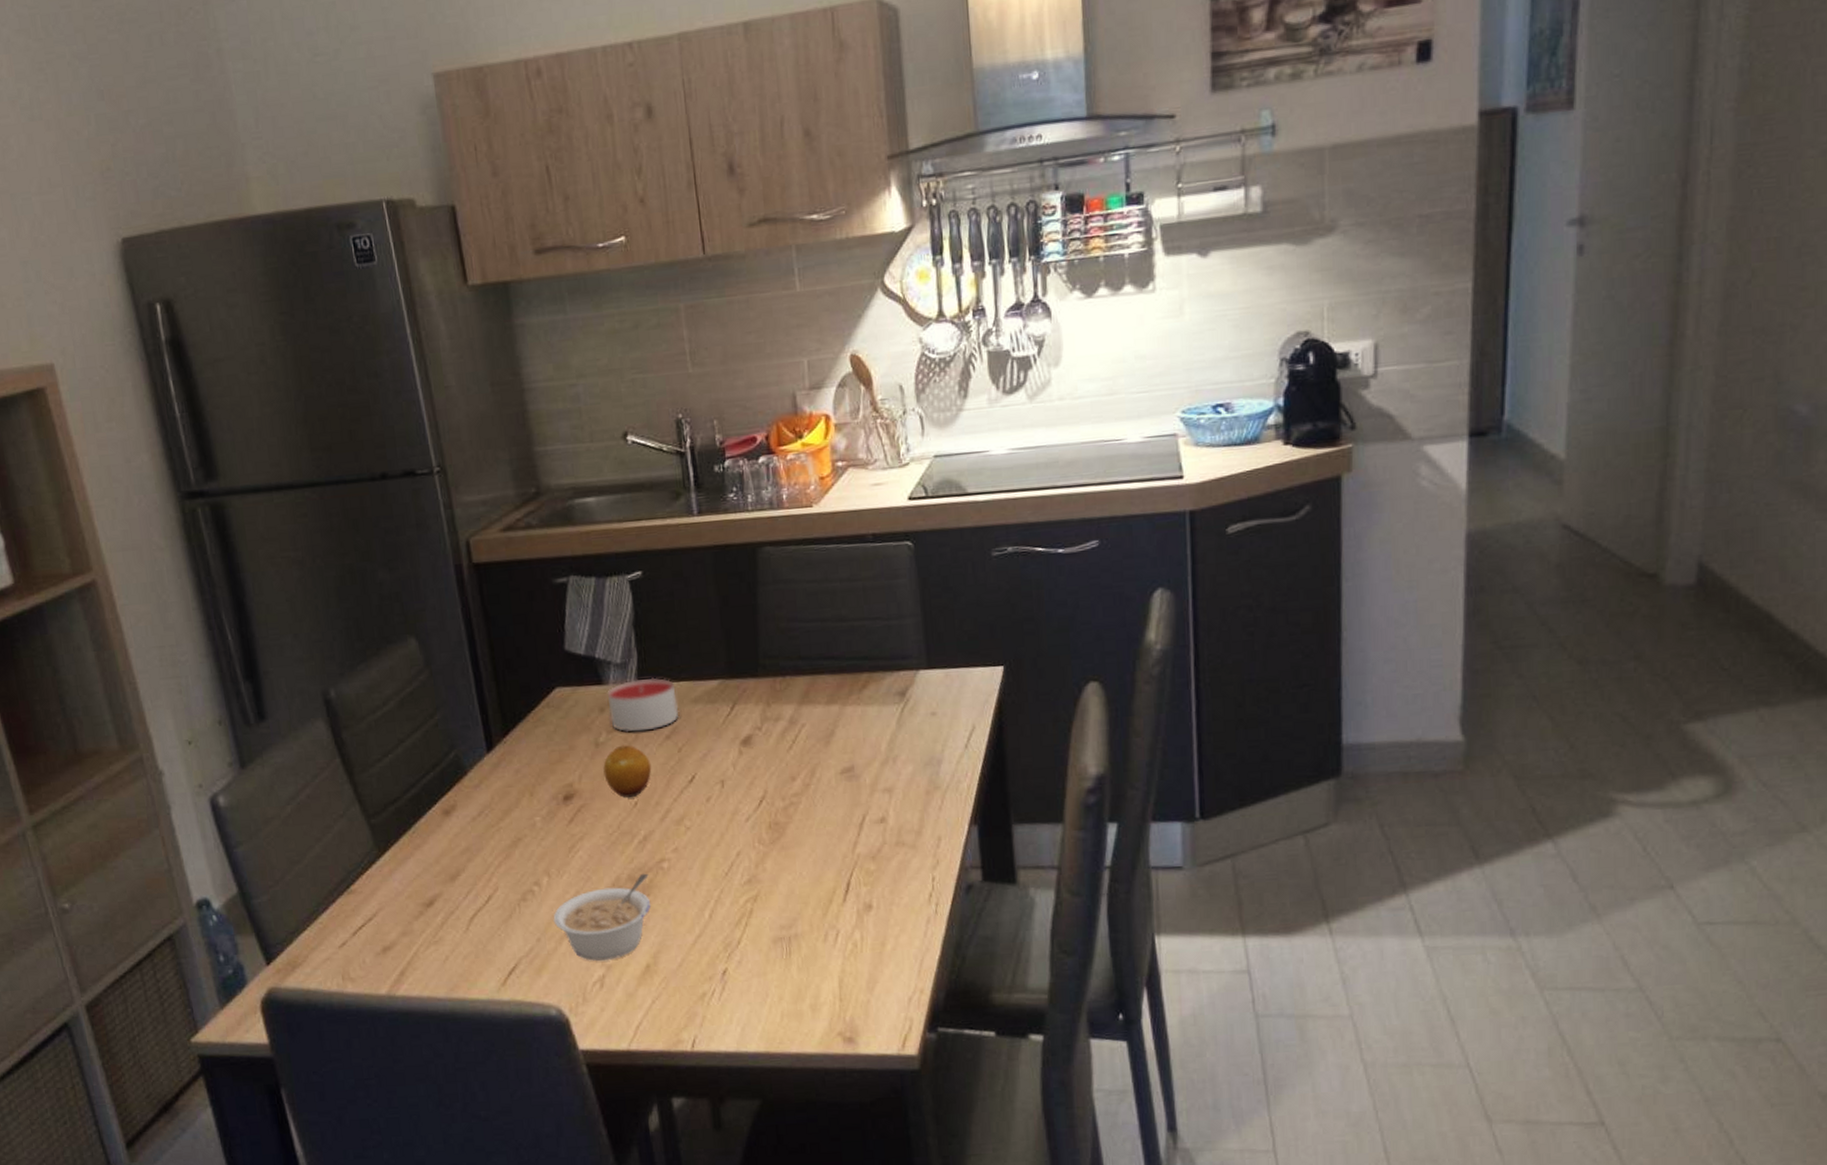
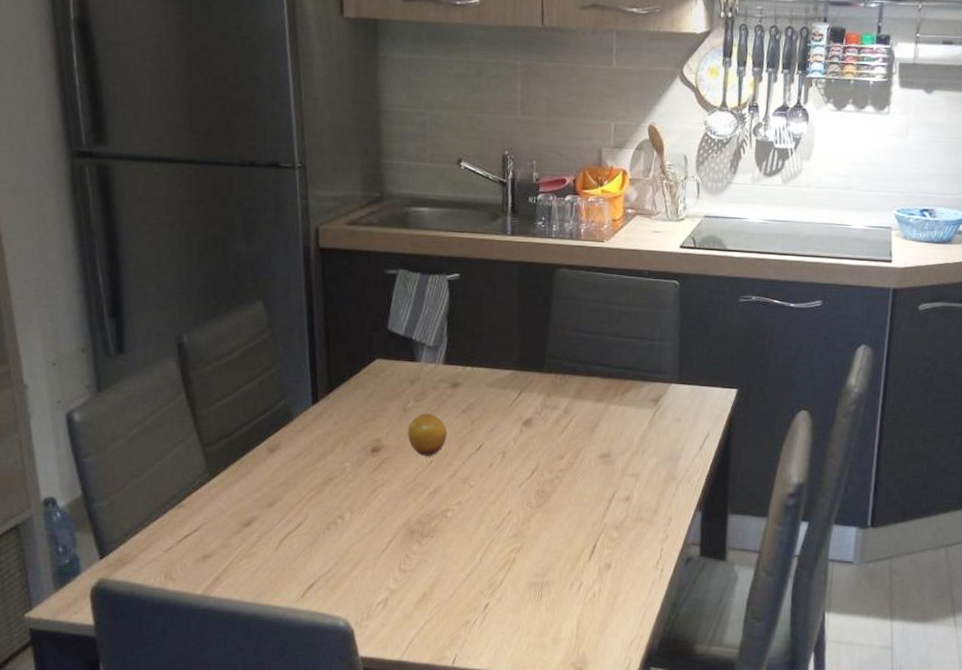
legume: present [553,873,652,961] -> none [351,519,434,586]
candle: present [607,677,680,733] -> none [418,361,476,404]

